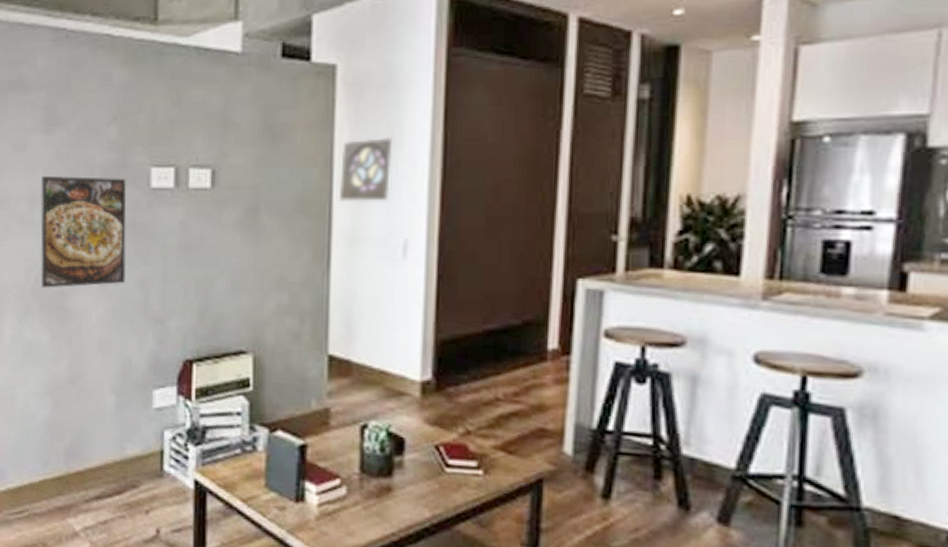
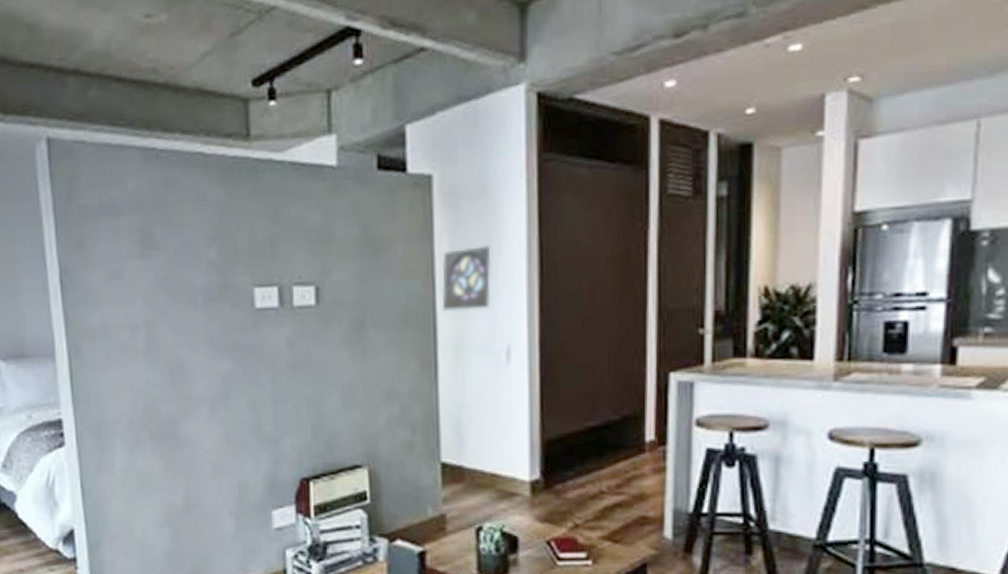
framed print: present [40,175,127,288] -> none [141,300,236,417]

